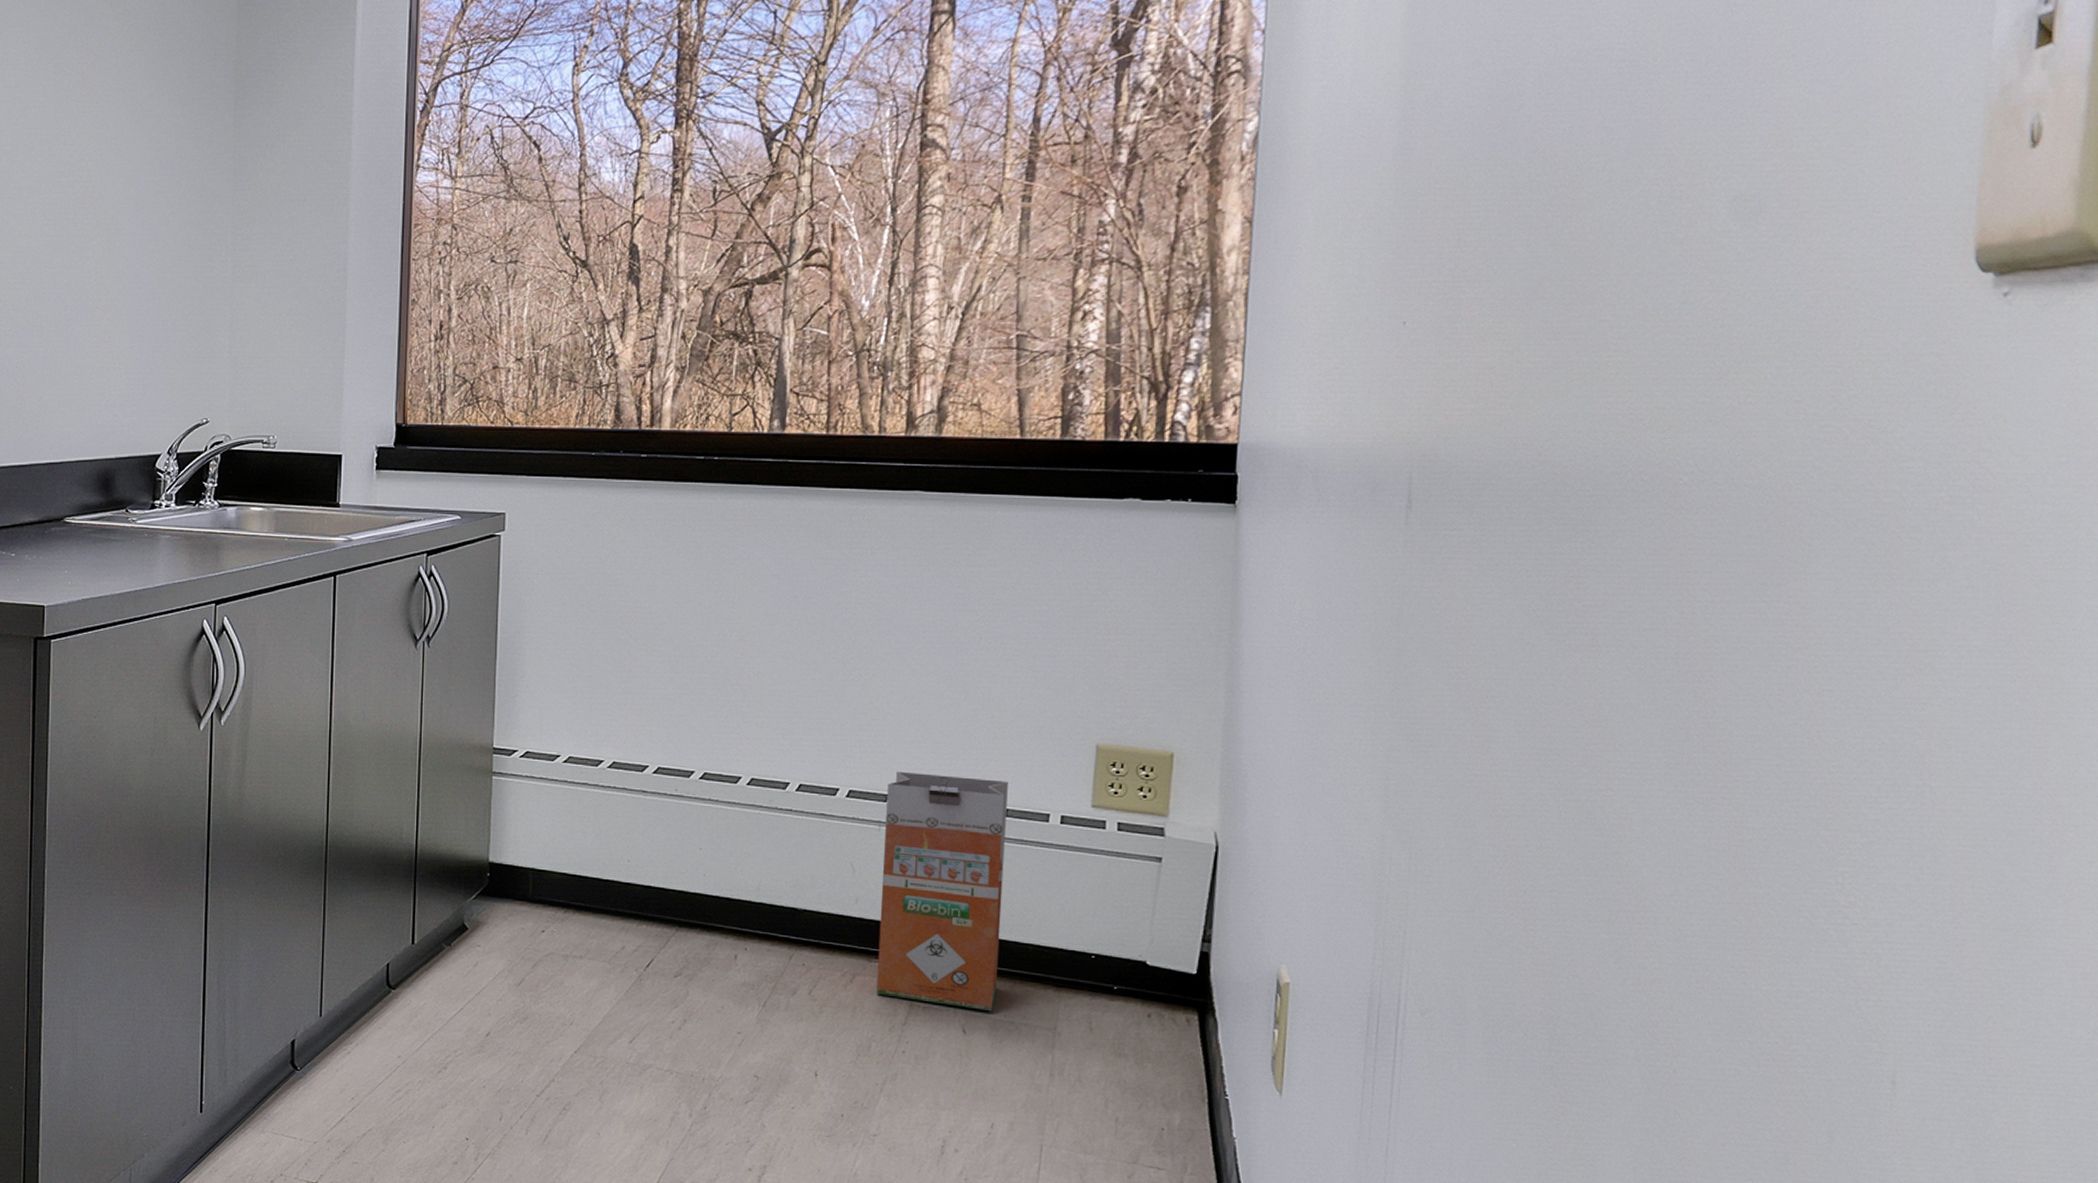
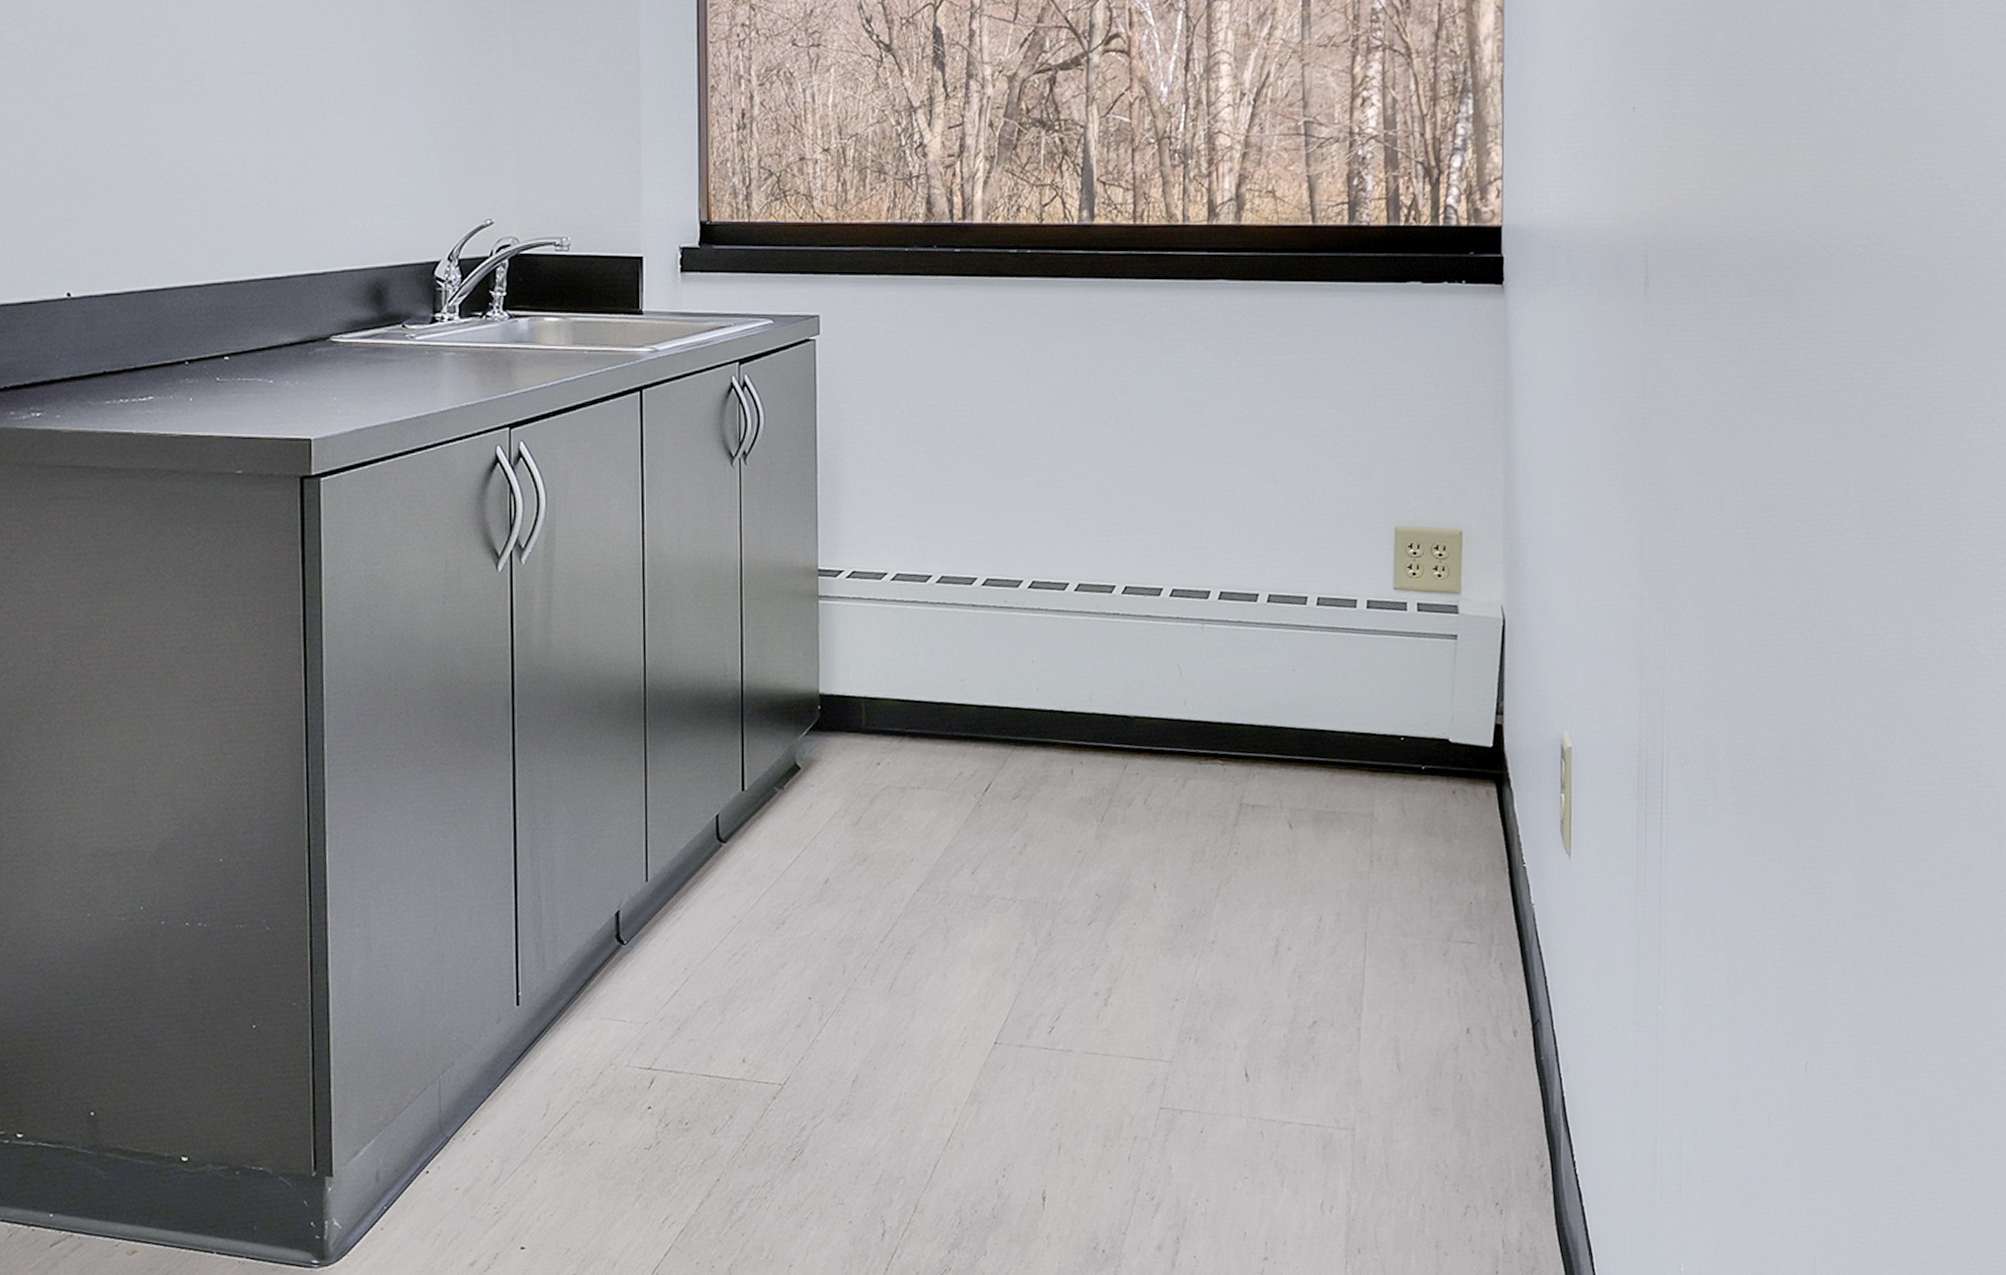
waste bin: present [876,771,1008,1011] -> none [1207,566,1318,803]

